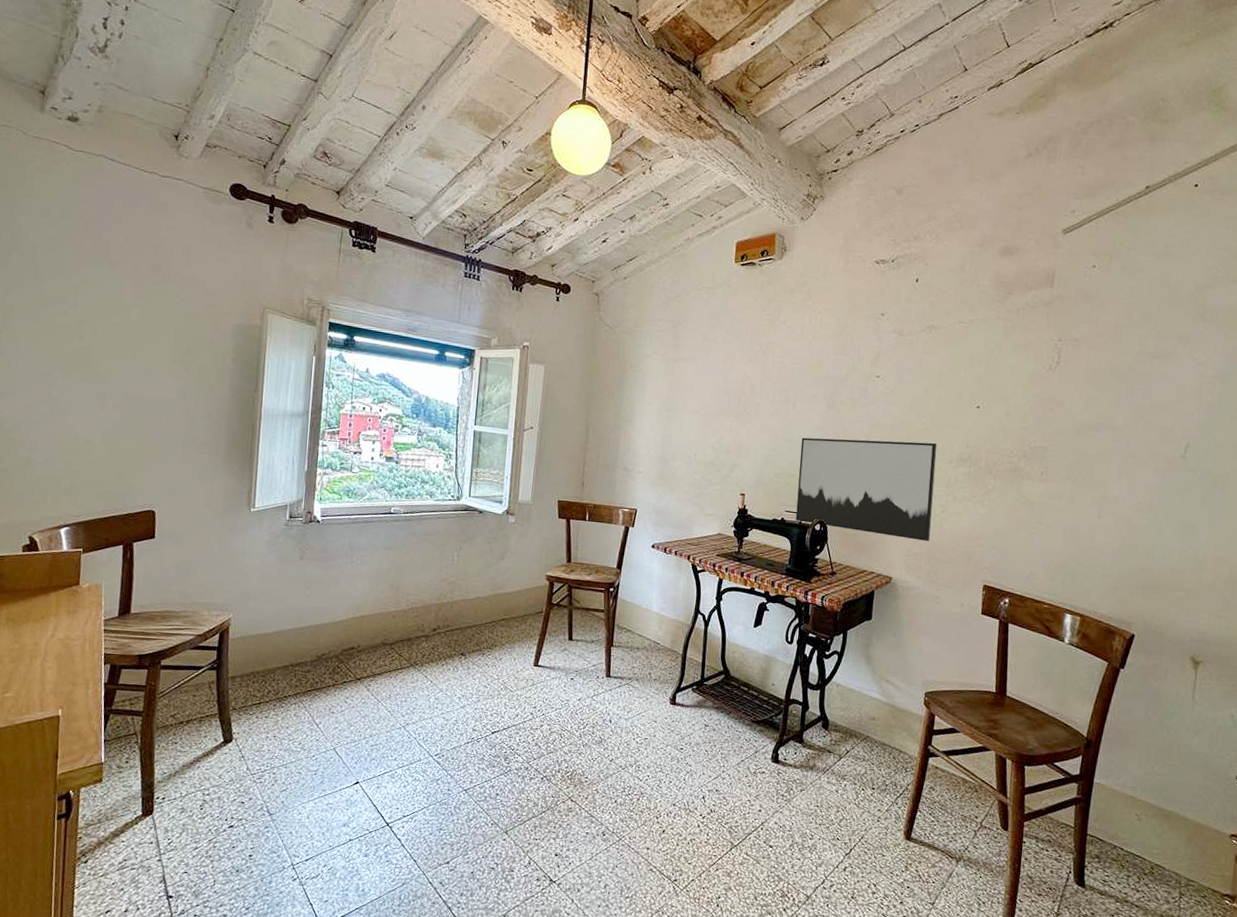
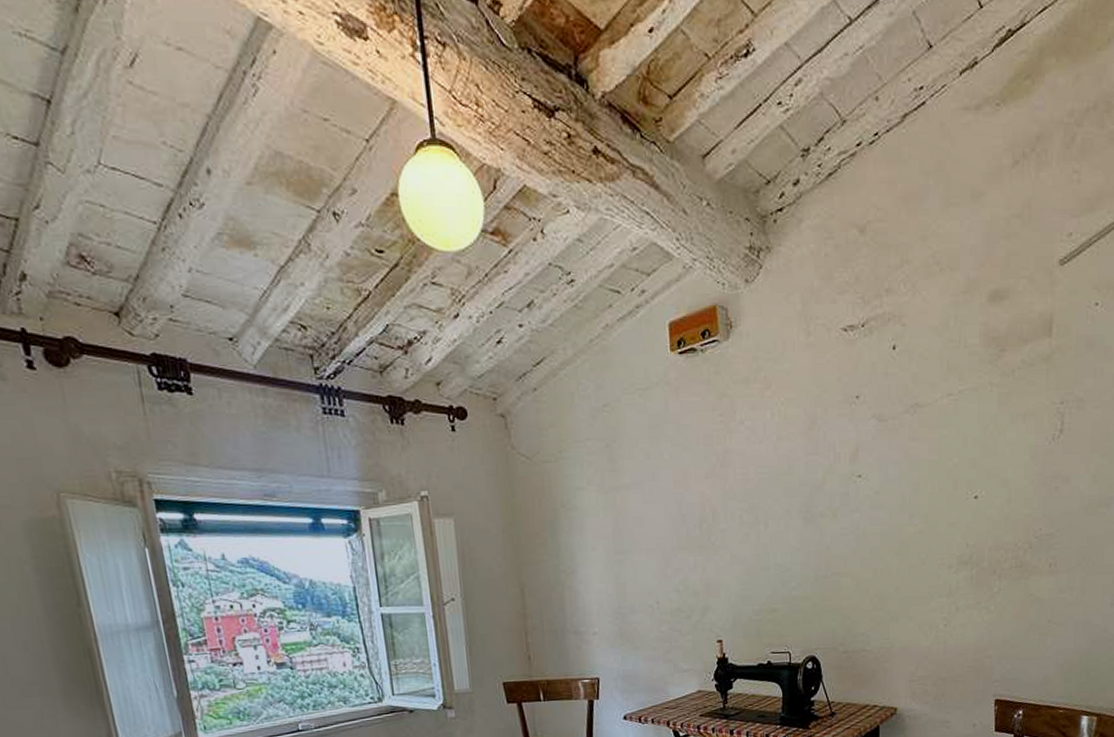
wall art: present [795,437,938,542] -> none [779,547,935,663]

